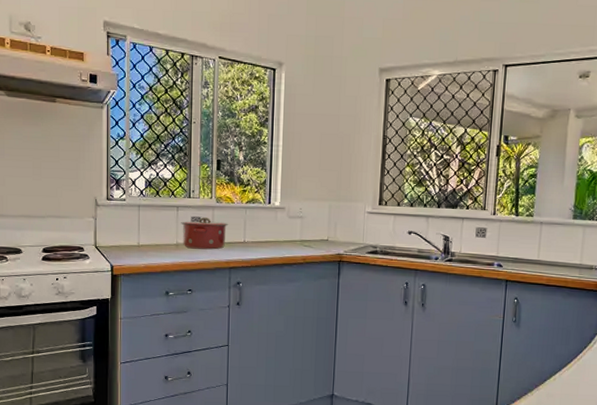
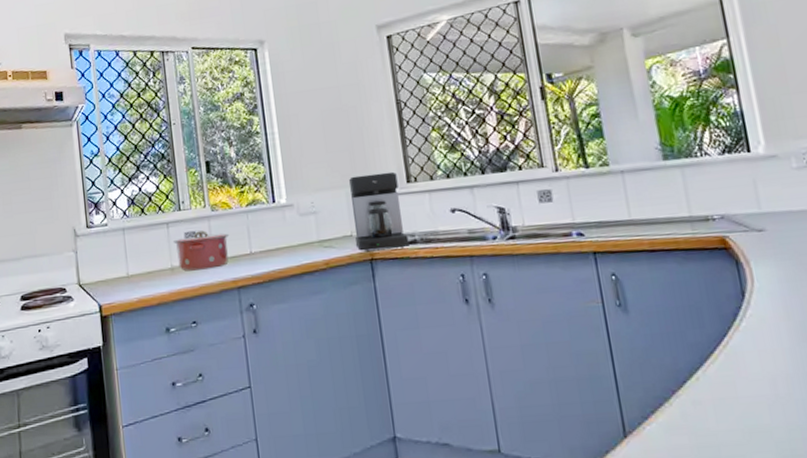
coffee maker: none [330,193,372,255] -> present [349,171,409,251]

